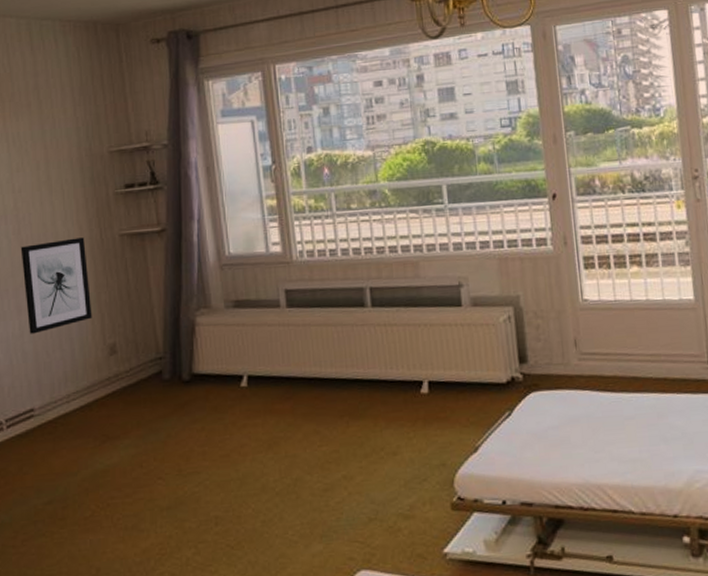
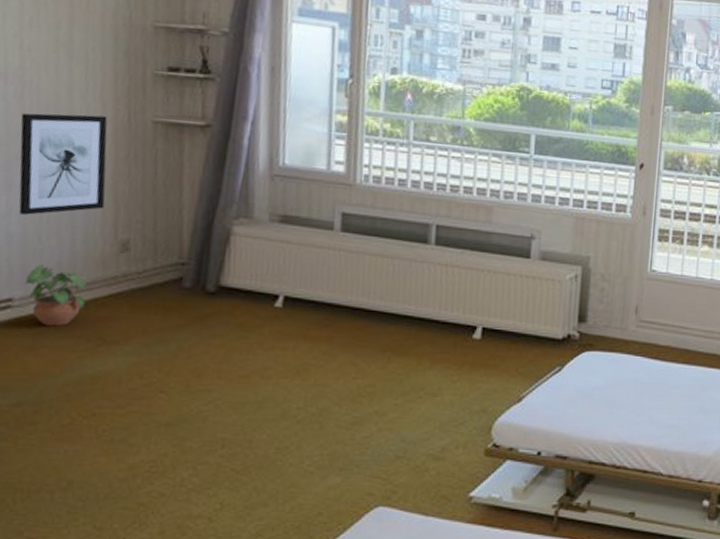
potted plant: none [41,375,89,430] -> present [25,264,86,327]

